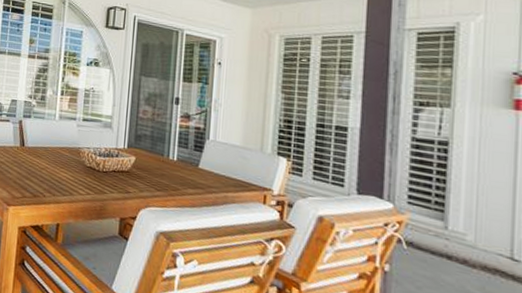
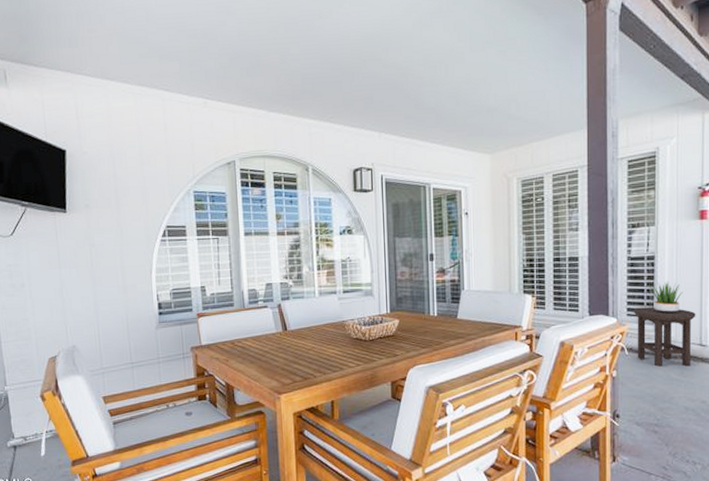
stool: none [416,196,506,282] -> present [633,307,696,367]
potted plant: none [439,173,488,213] -> present [649,281,683,314]

